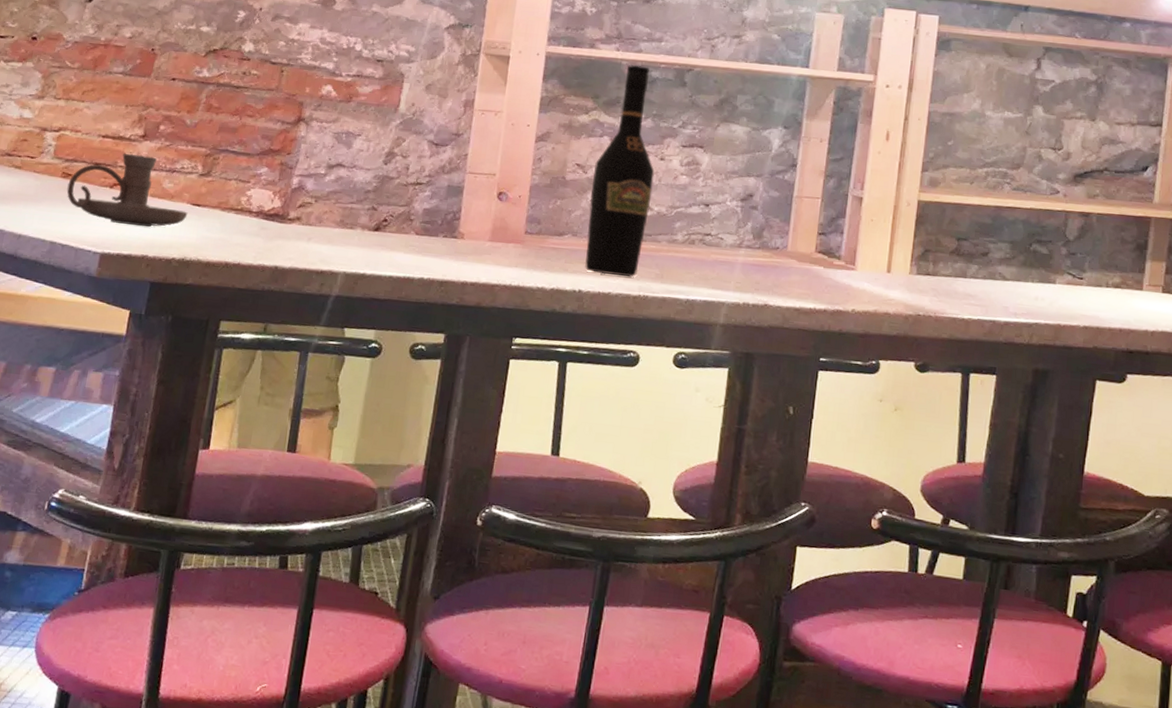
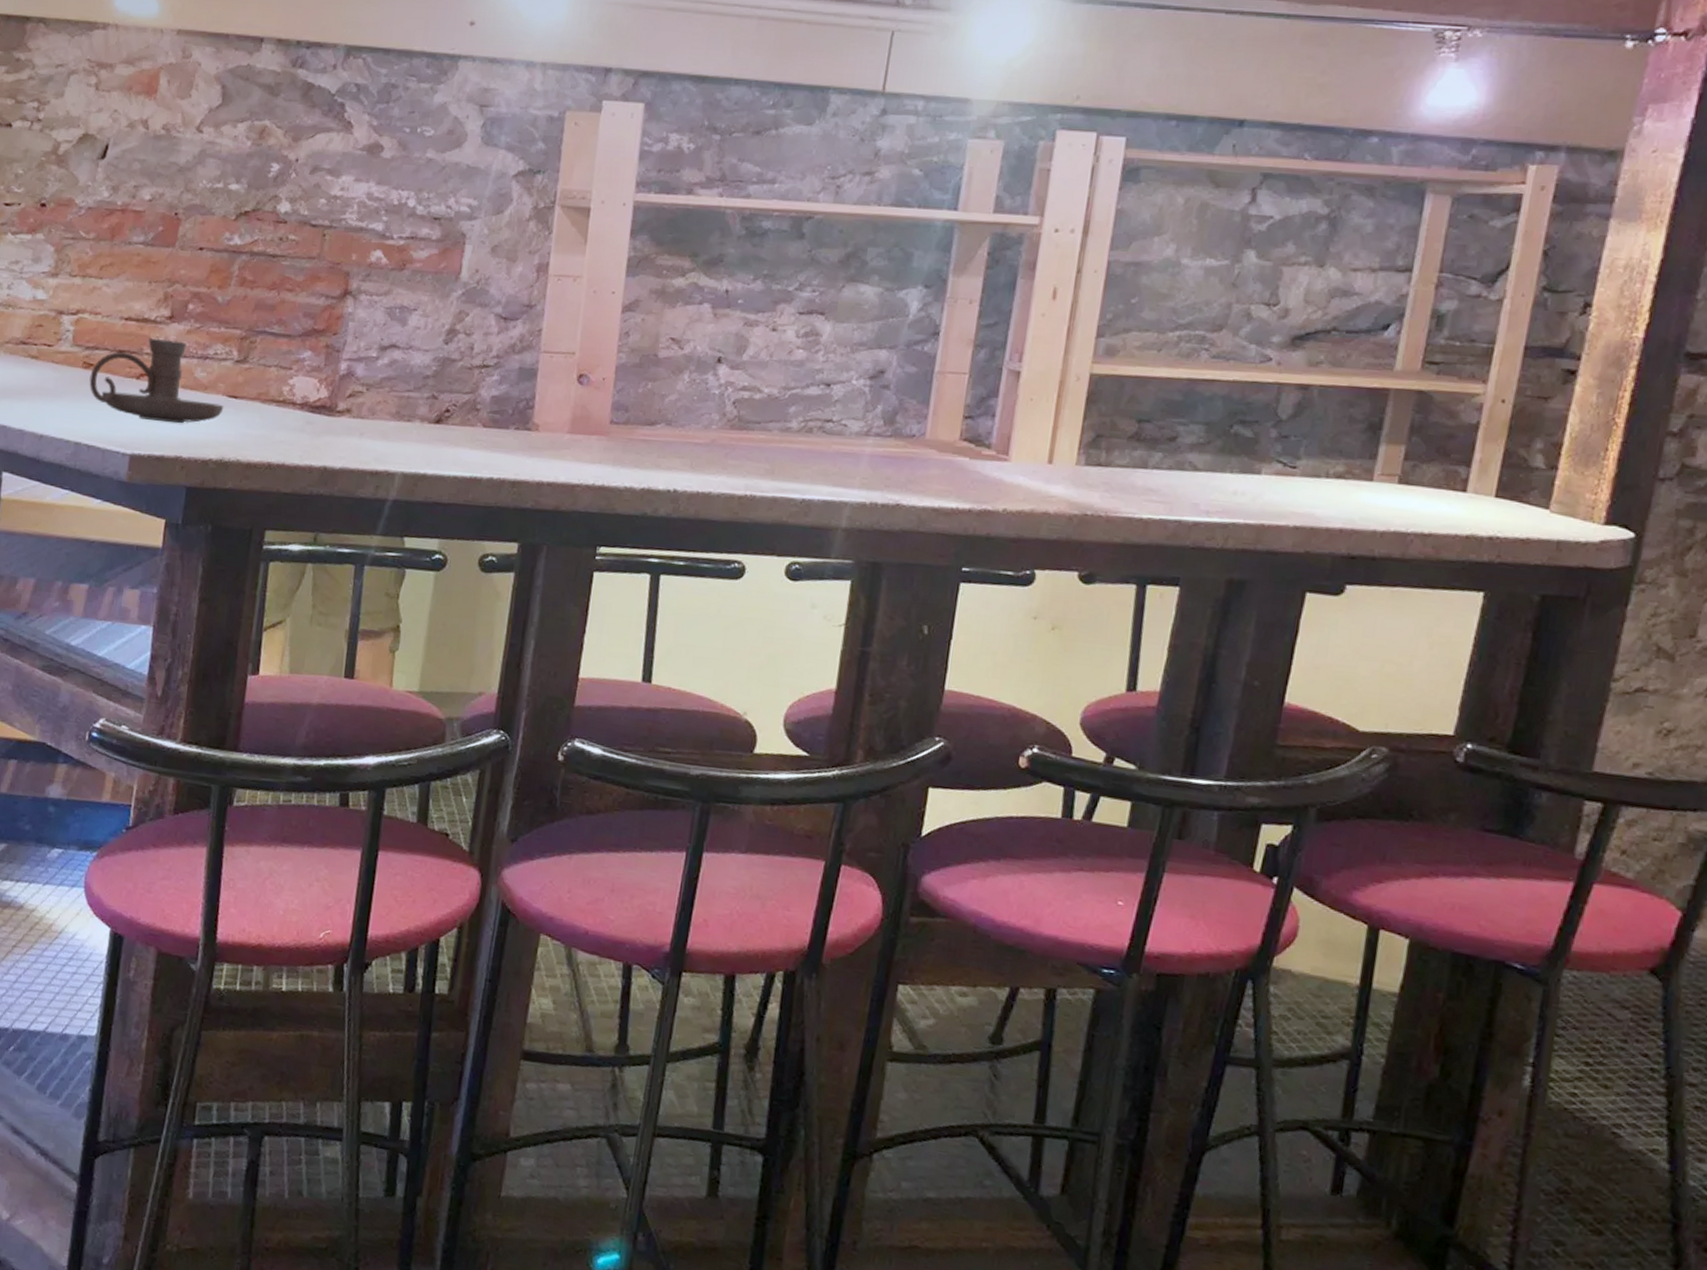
wine bottle: present [585,65,655,277] -> none [681,214,765,474]

